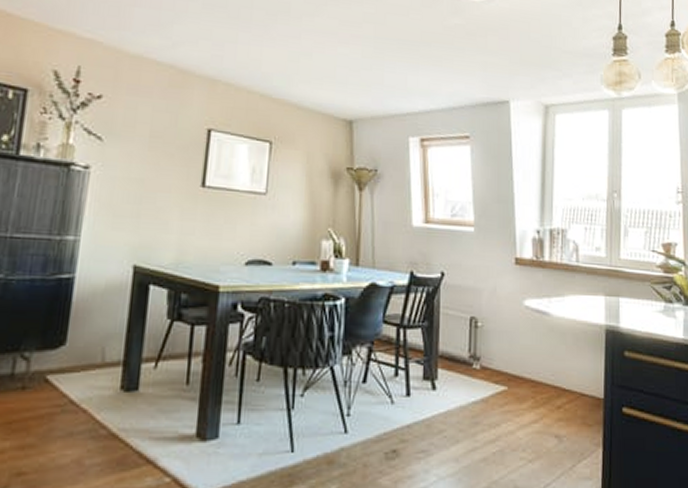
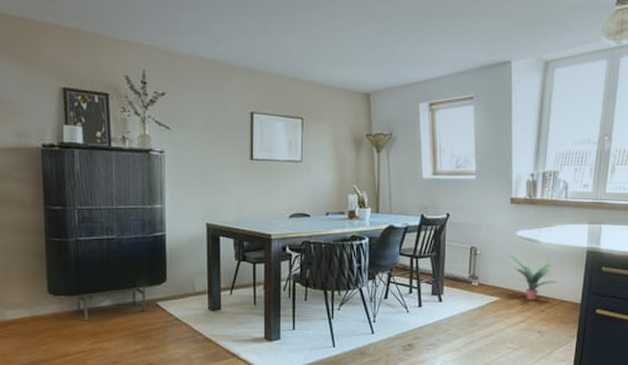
potted plant: none [517,331,574,392] -> present [509,256,557,301]

